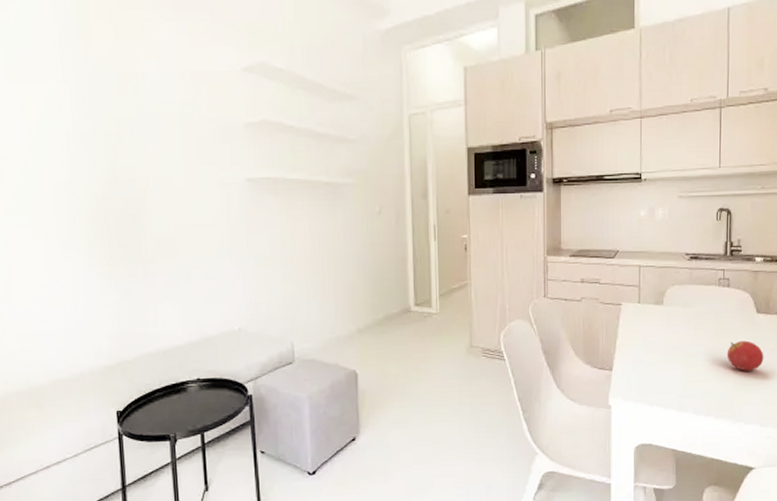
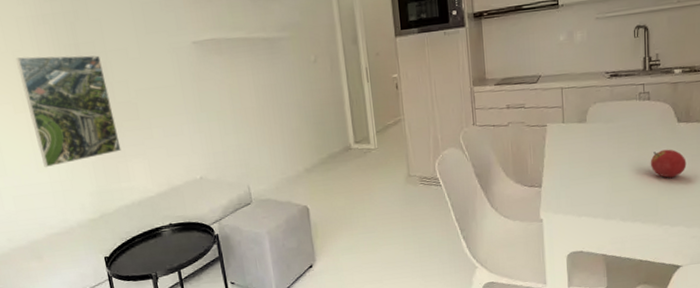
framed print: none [43,176,152,302] -> present [16,55,121,167]

